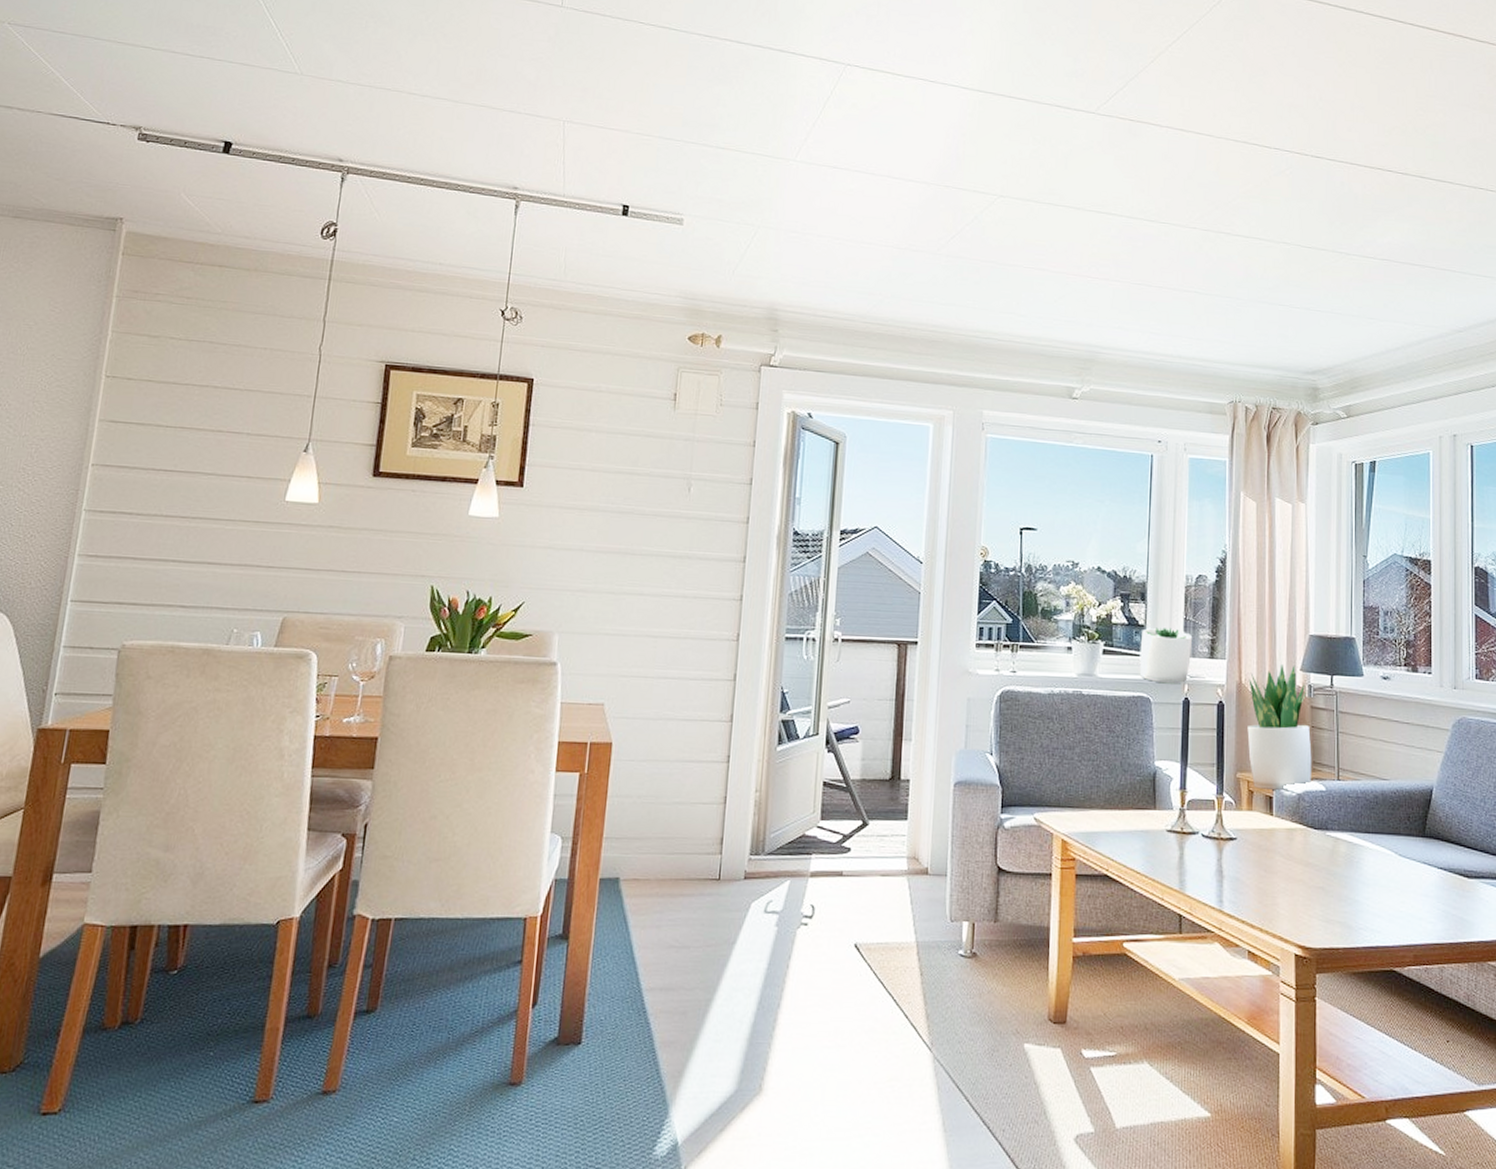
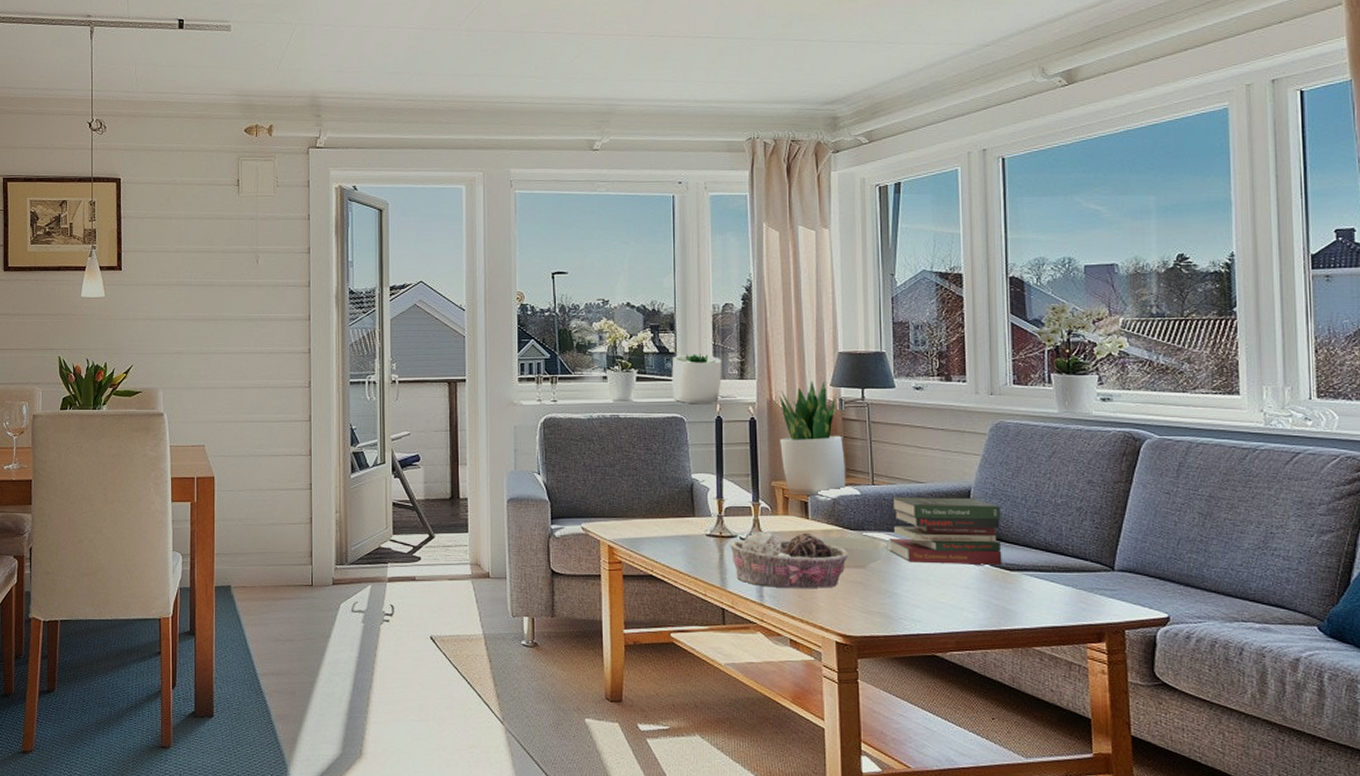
decorative basket: none [1191,828,1312,894] -> present [730,532,849,588]
bowl: none [1281,836,1351,873] -> present [818,537,888,569]
books: none [1352,793,1461,872] -> present [889,496,1002,565]

